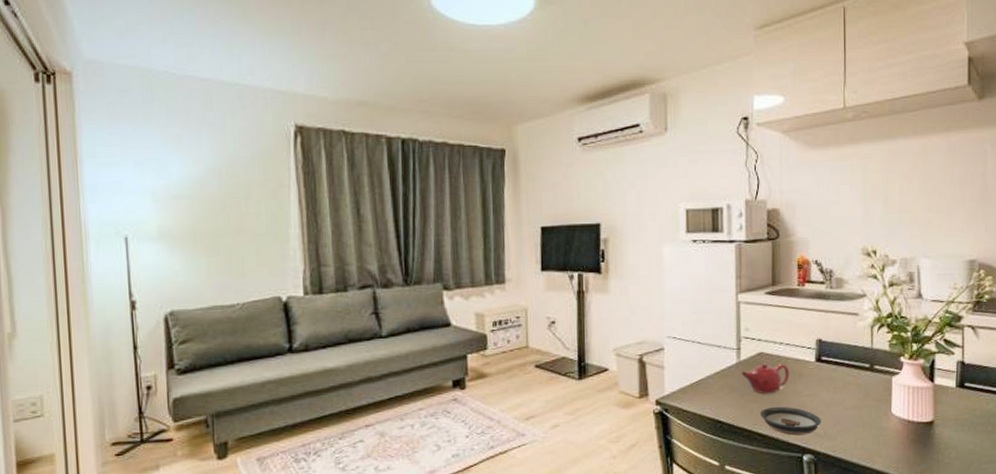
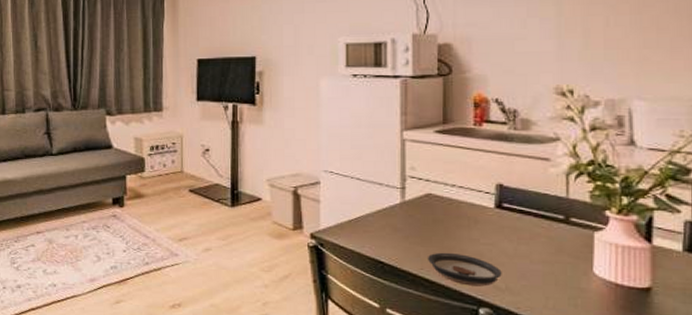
teapot: present [741,362,790,394] -> none [406,204,463,238]

